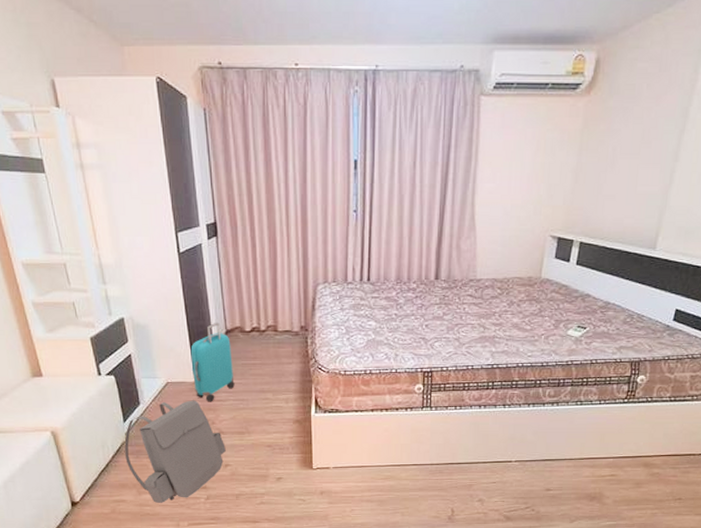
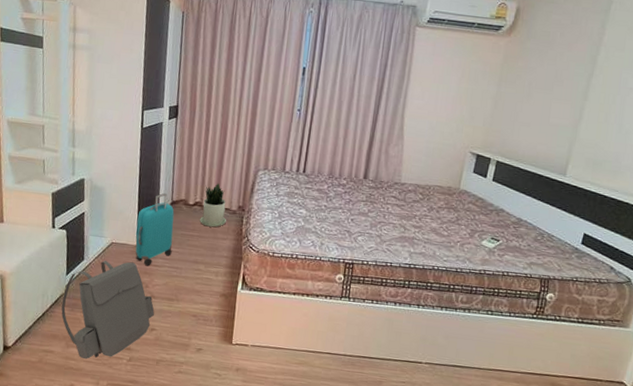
planter: none [260,304,289,353] -> present [200,183,226,228]

